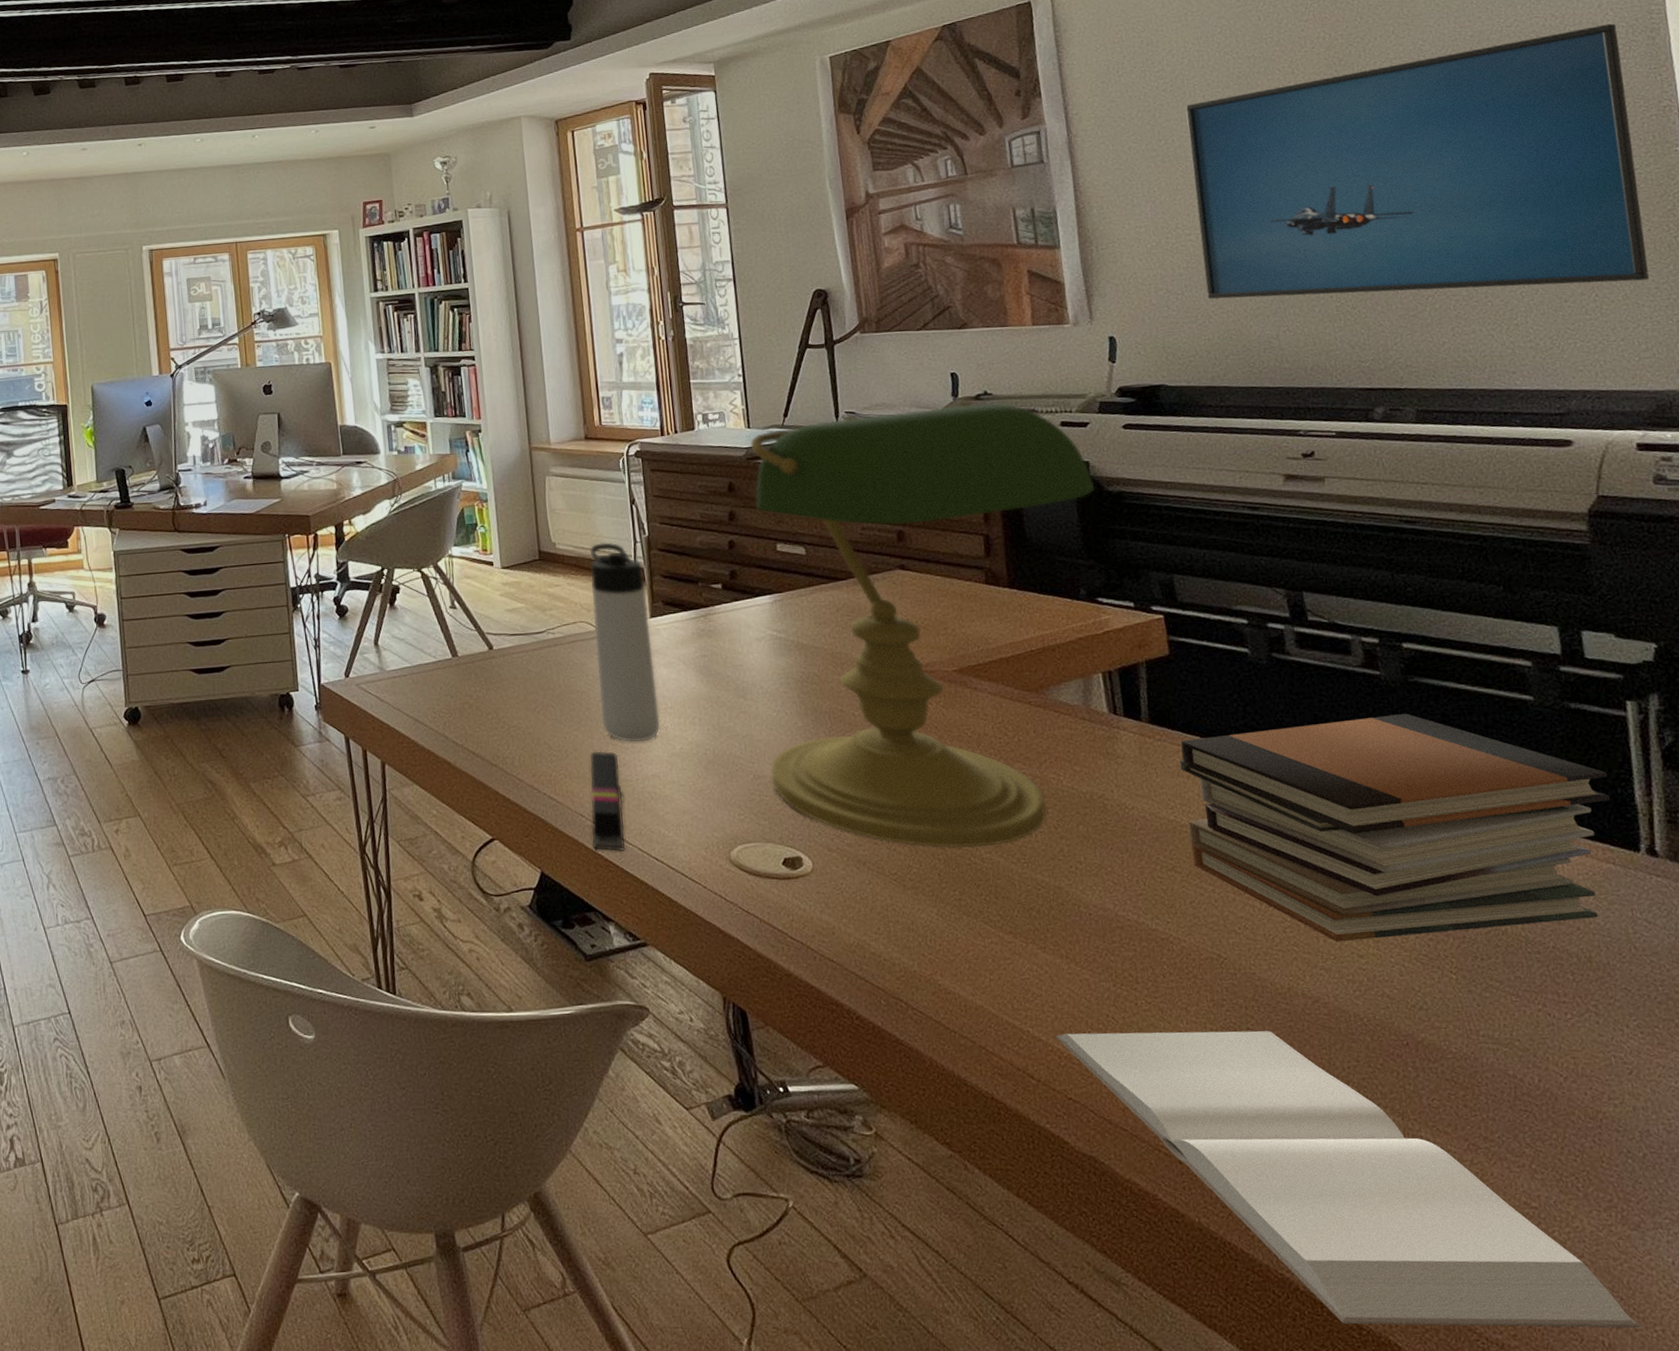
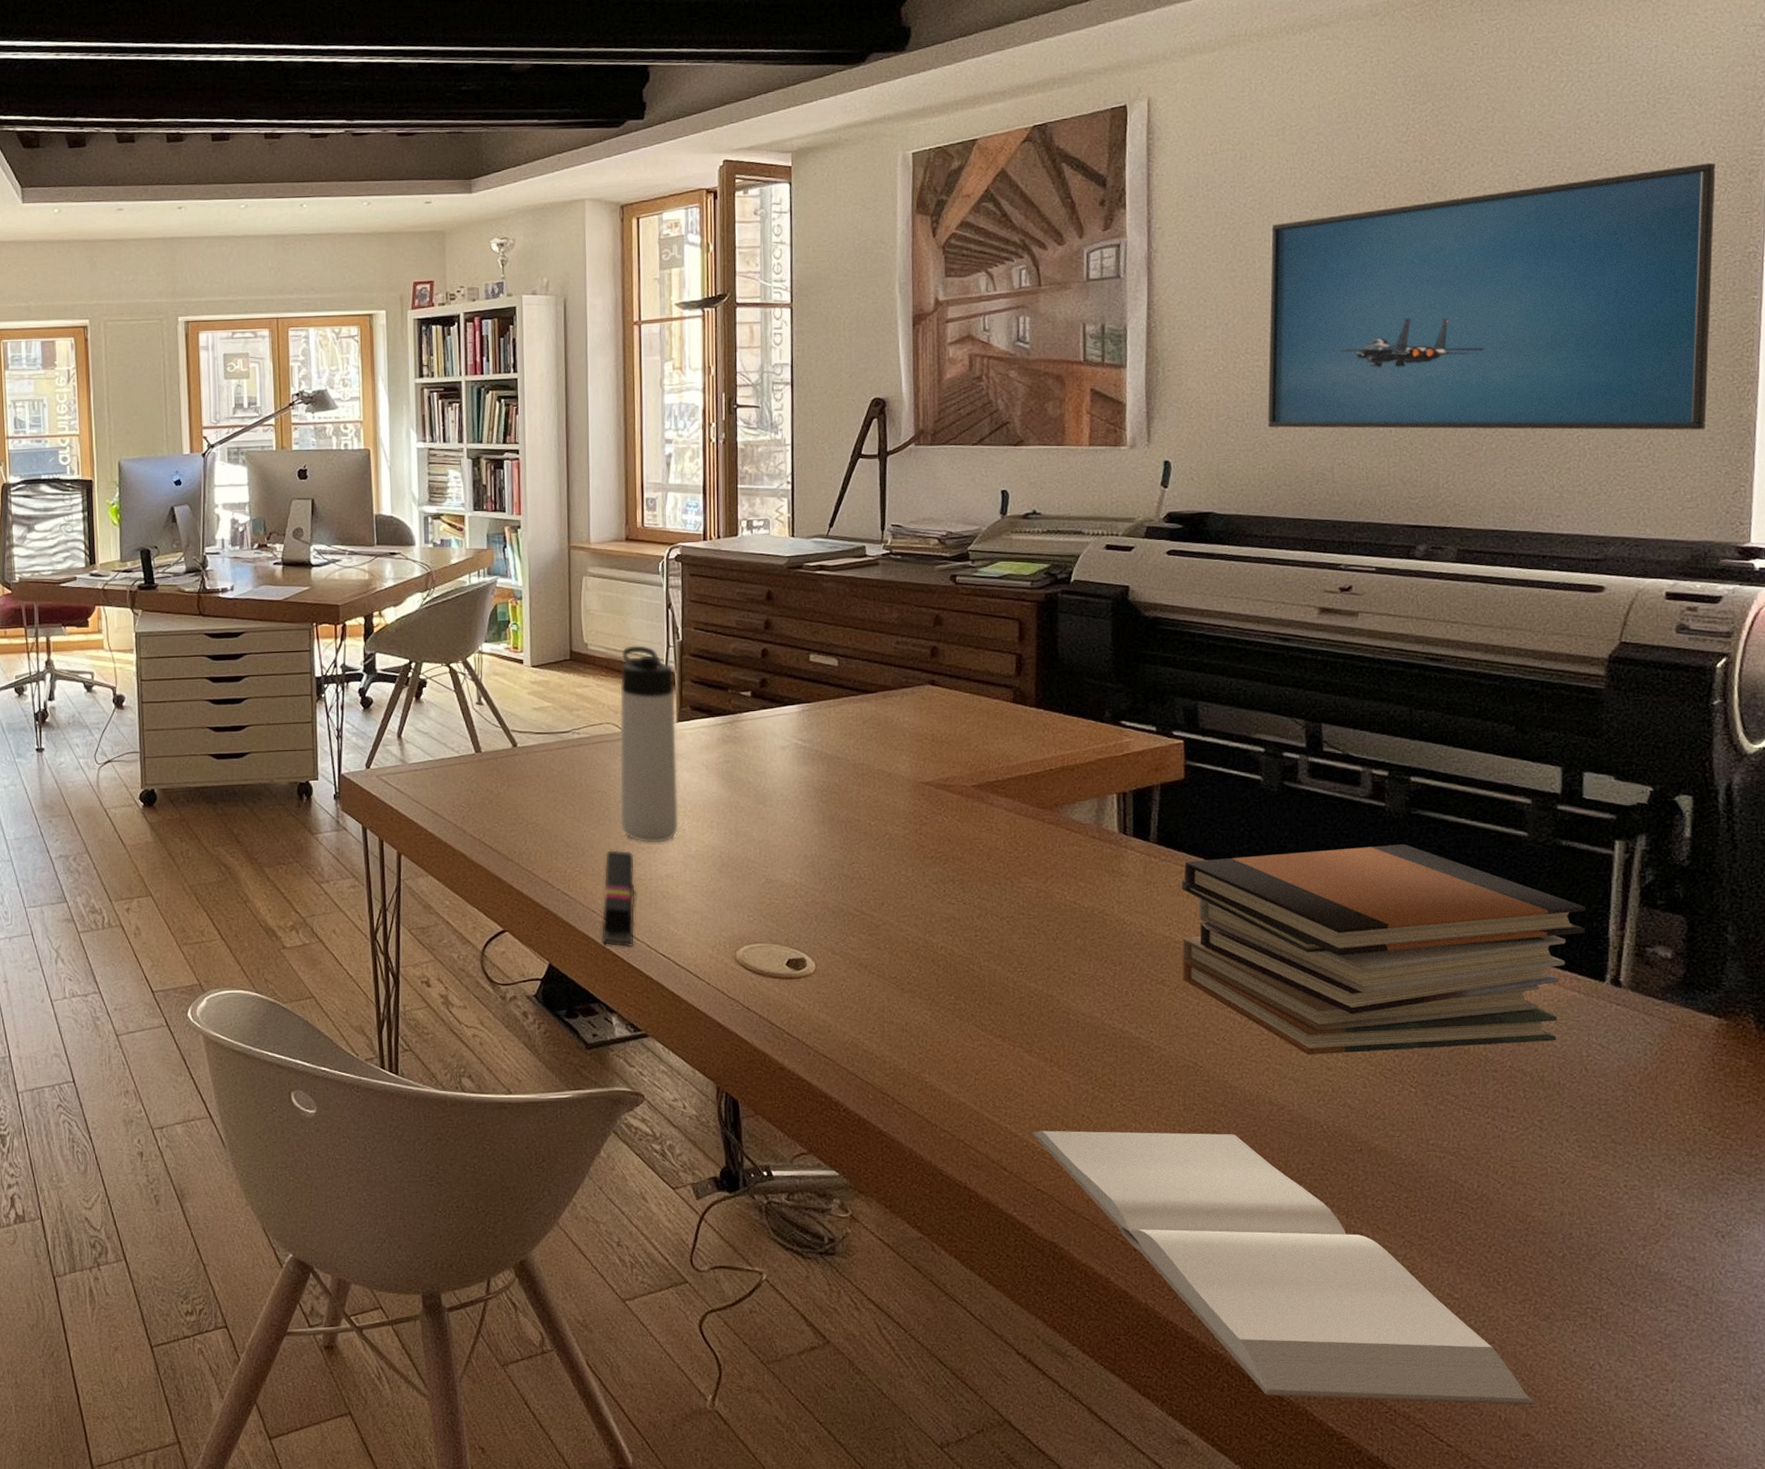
desk lamp: present [750,403,1095,848] -> none [783,522,1132,956]

